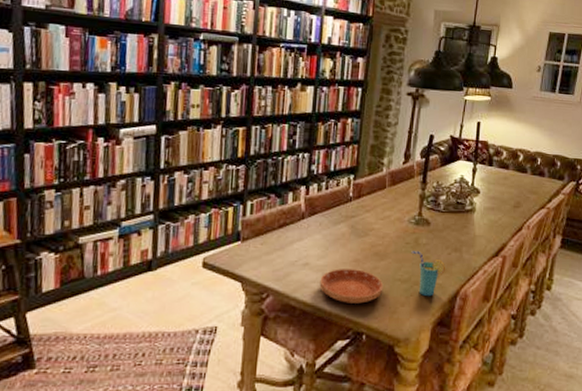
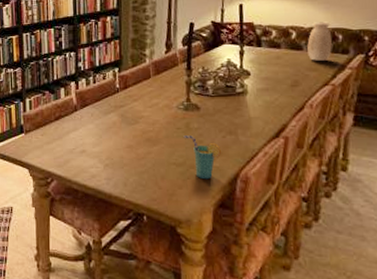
saucer: present [319,269,384,304] -> none [97,155,159,187]
vase: none [531,147,552,185] -> present [307,21,332,61]

